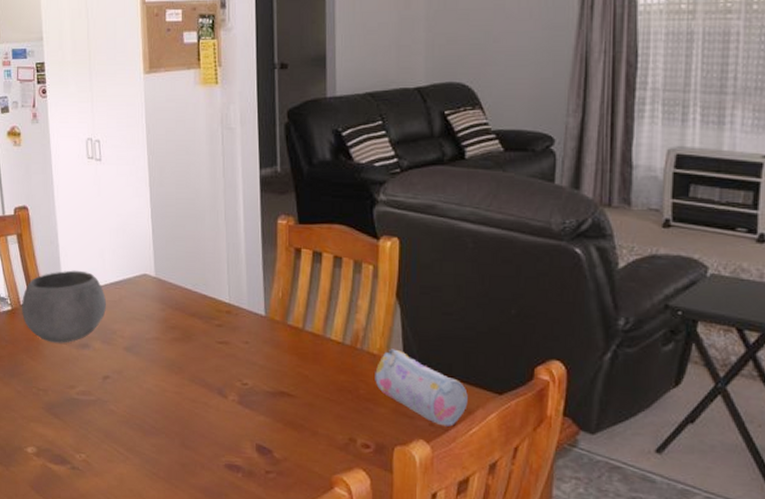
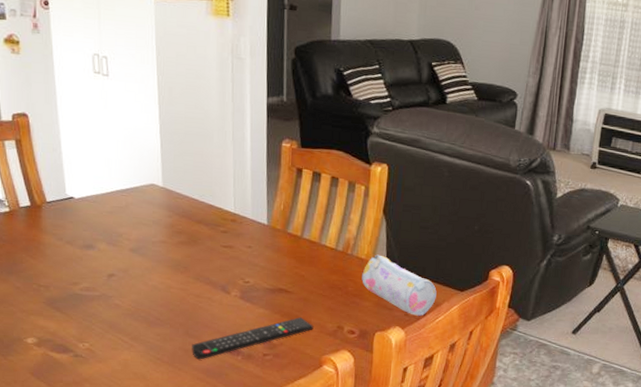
bowl: present [22,270,107,343] -> none [21,176,113,244]
remote control: none [189,426,321,476] -> present [192,317,314,360]

